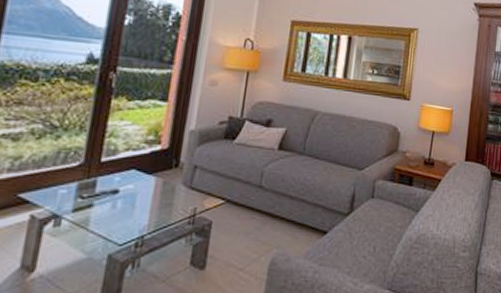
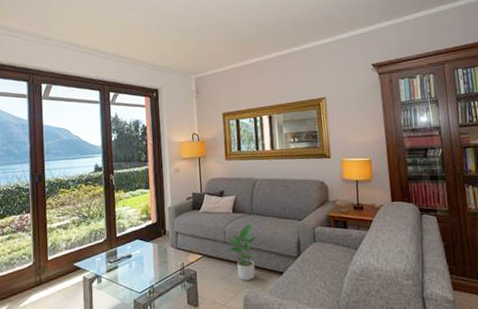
potted plant: none [259,166,306,239] -> present [226,223,259,281]

